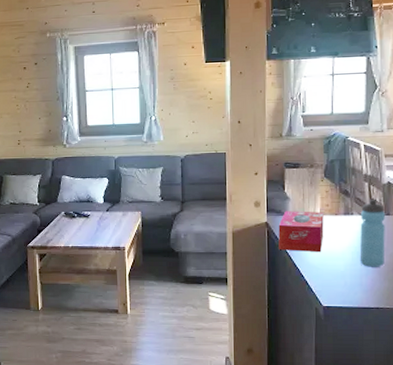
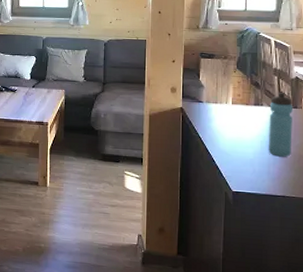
tissue box: present [278,211,324,253] -> none [192,98,235,140]

